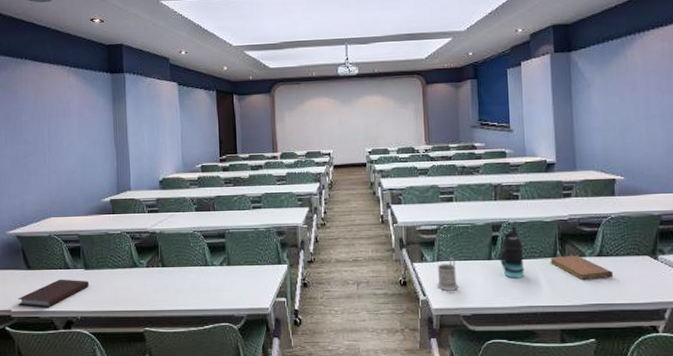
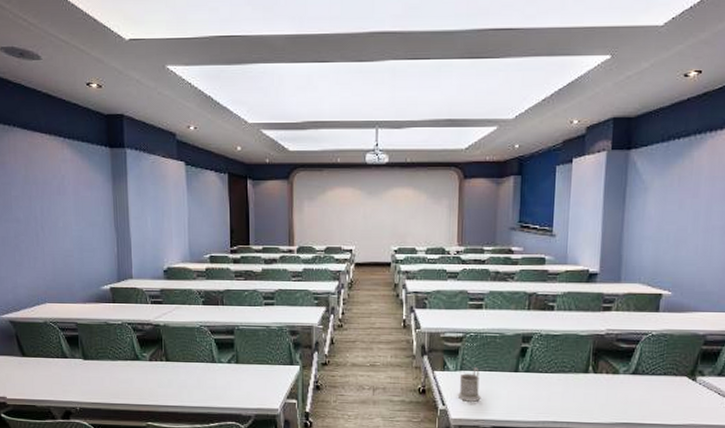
notebook: present [18,279,90,308] -> none [13,368,89,397]
bottle: present [500,226,525,279] -> none [527,338,554,393]
notebook: present [550,255,614,280] -> none [581,371,647,398]

